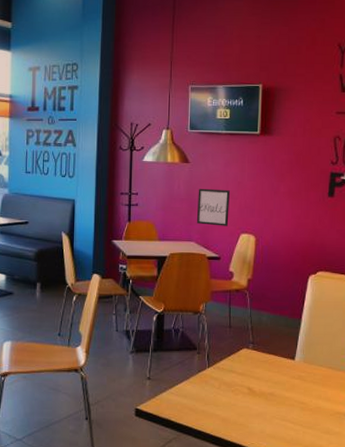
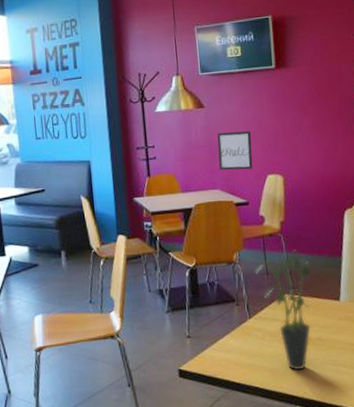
potted plant: none [220,307,272,422] -> present [256,250,311,371]

